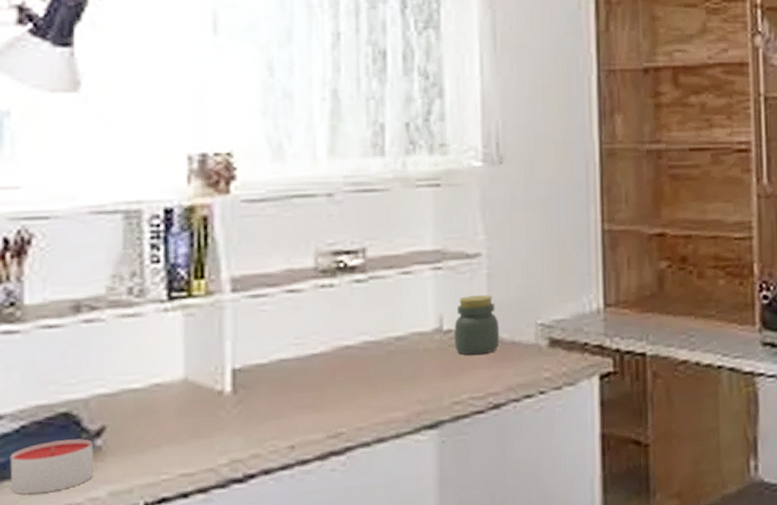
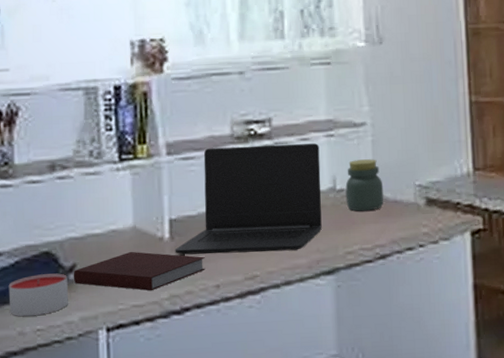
notebook: none [101,408,277,457] -> present [73,251,205,291]
laptop: none [238,277,425,411] -> present [175,143,322,255]

